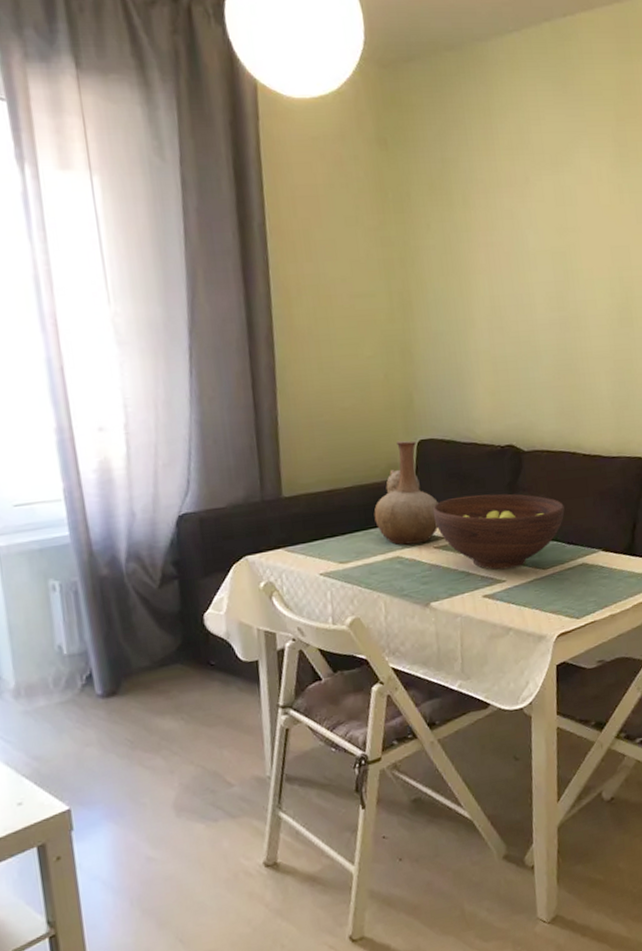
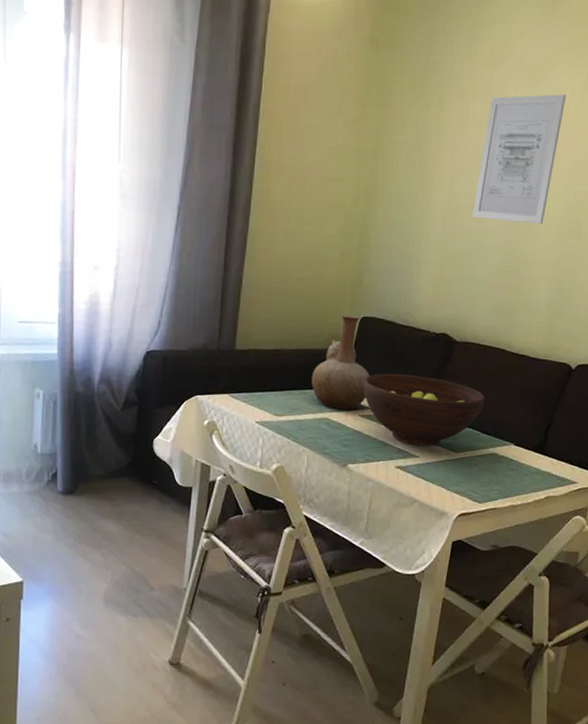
wall art: none [516,179,594,319] -> present [471,94,567,224]

